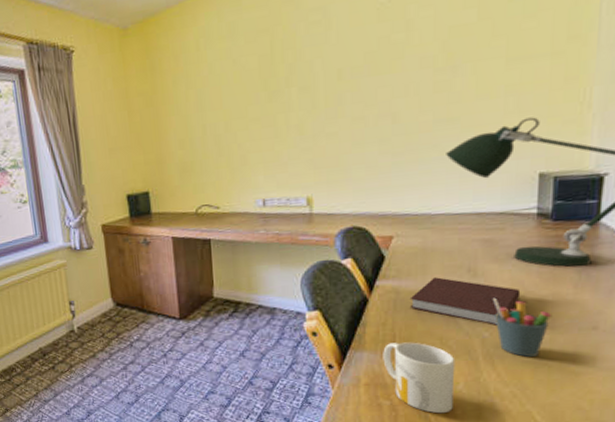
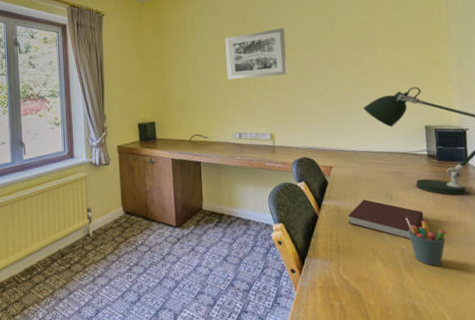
wall art: none [244,45,335,129] -> present [225,28,287,80]
mug: present [383,342,455,414] -> none [331,251,386,314]

